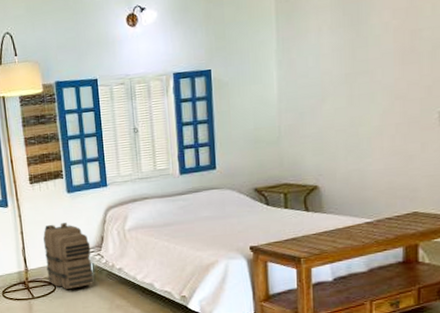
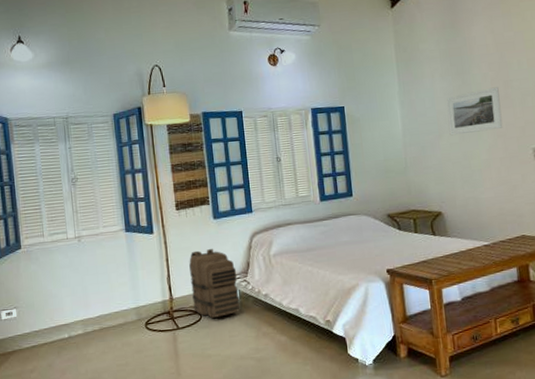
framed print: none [334,38,404,99] -> present [447,87,503,136]

